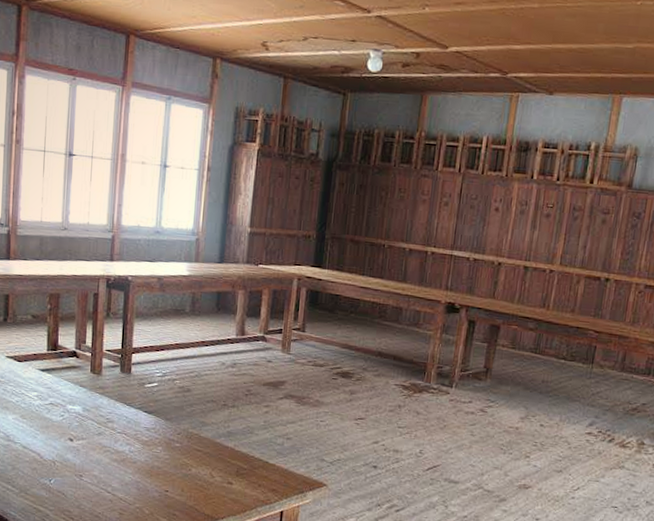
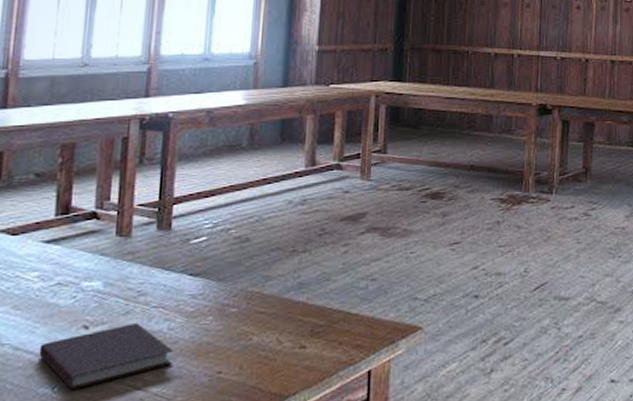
notebook: none [40,442,133,485] -> present [39,323,174,390]

